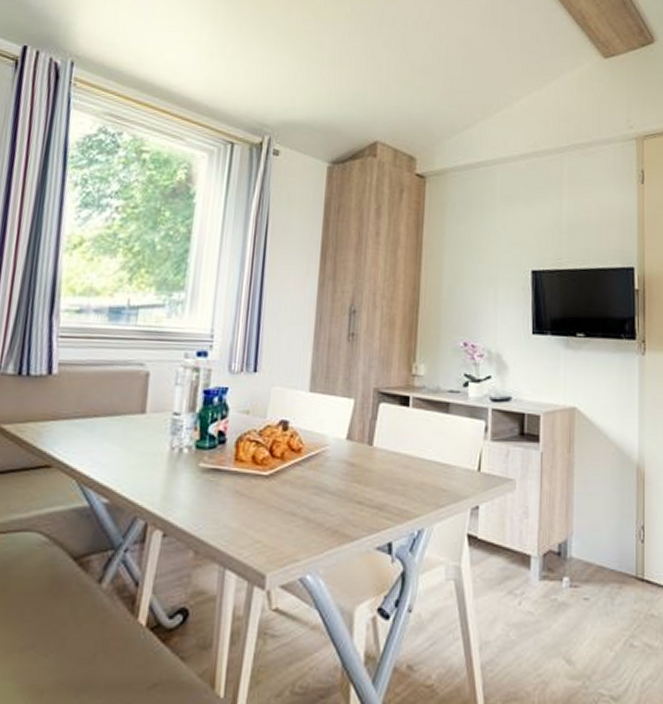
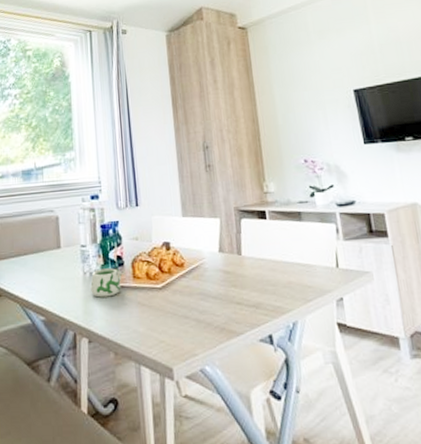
mug: none [176,445,221,481] -> present [90,268,122,298]

